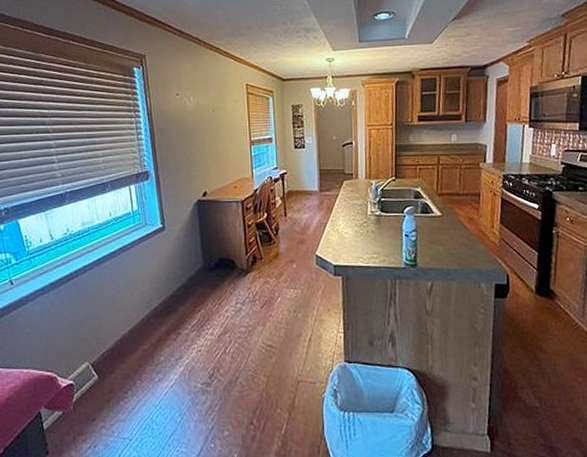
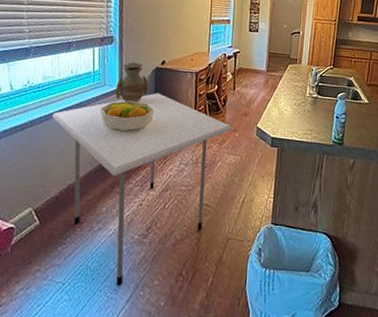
dining table: none [97,228,288,439] -> present [52,93,231,286]
fruit bowl: none [144,239,202,273] -> present [100,100,155,132]
vase: none [158,196,193,242] -> present [115,62,149,103]

